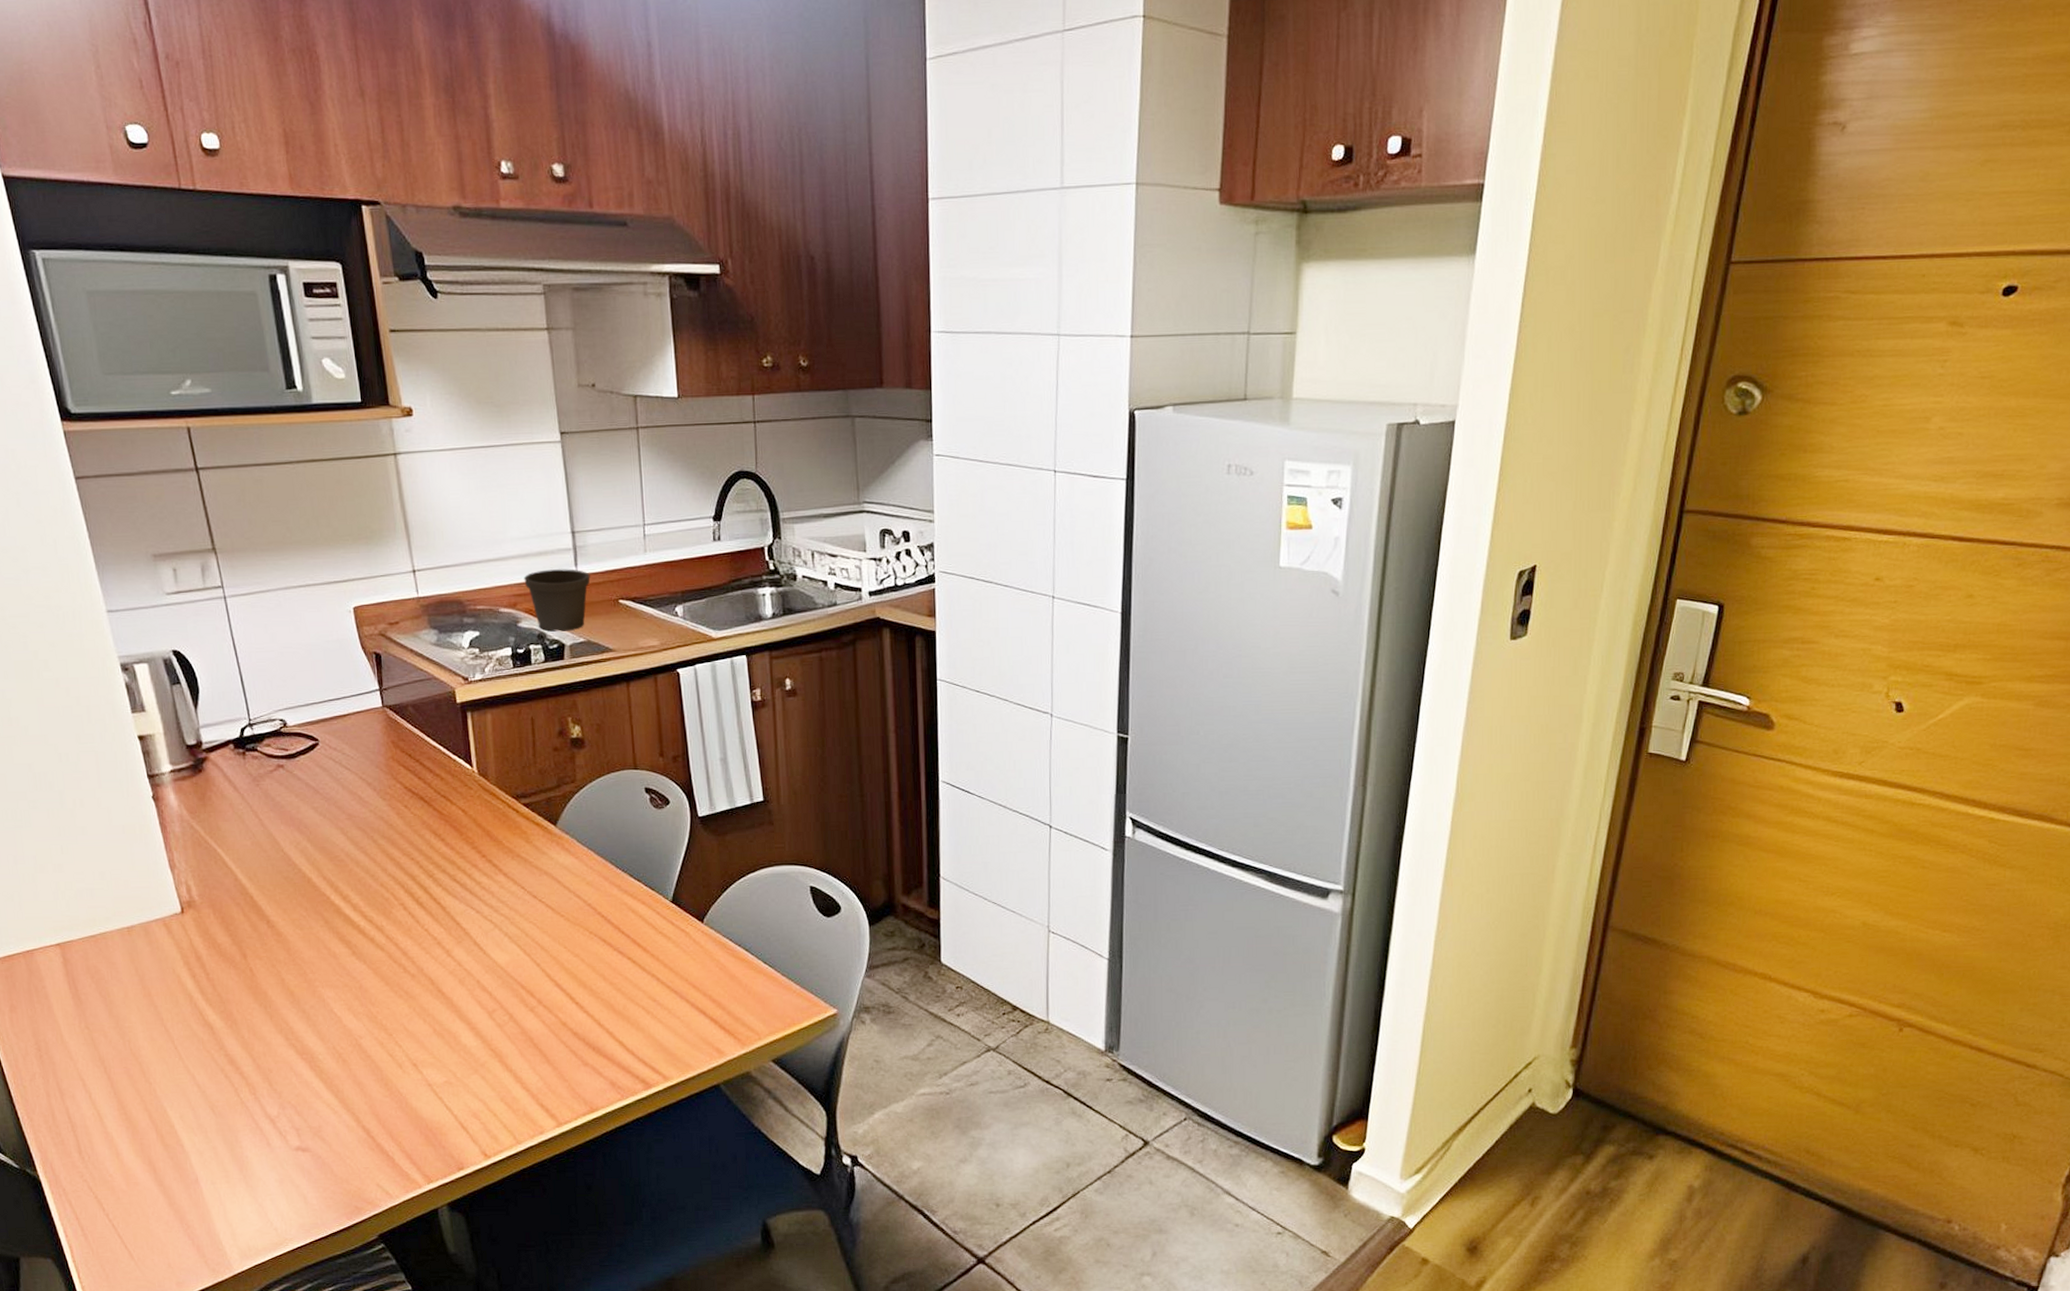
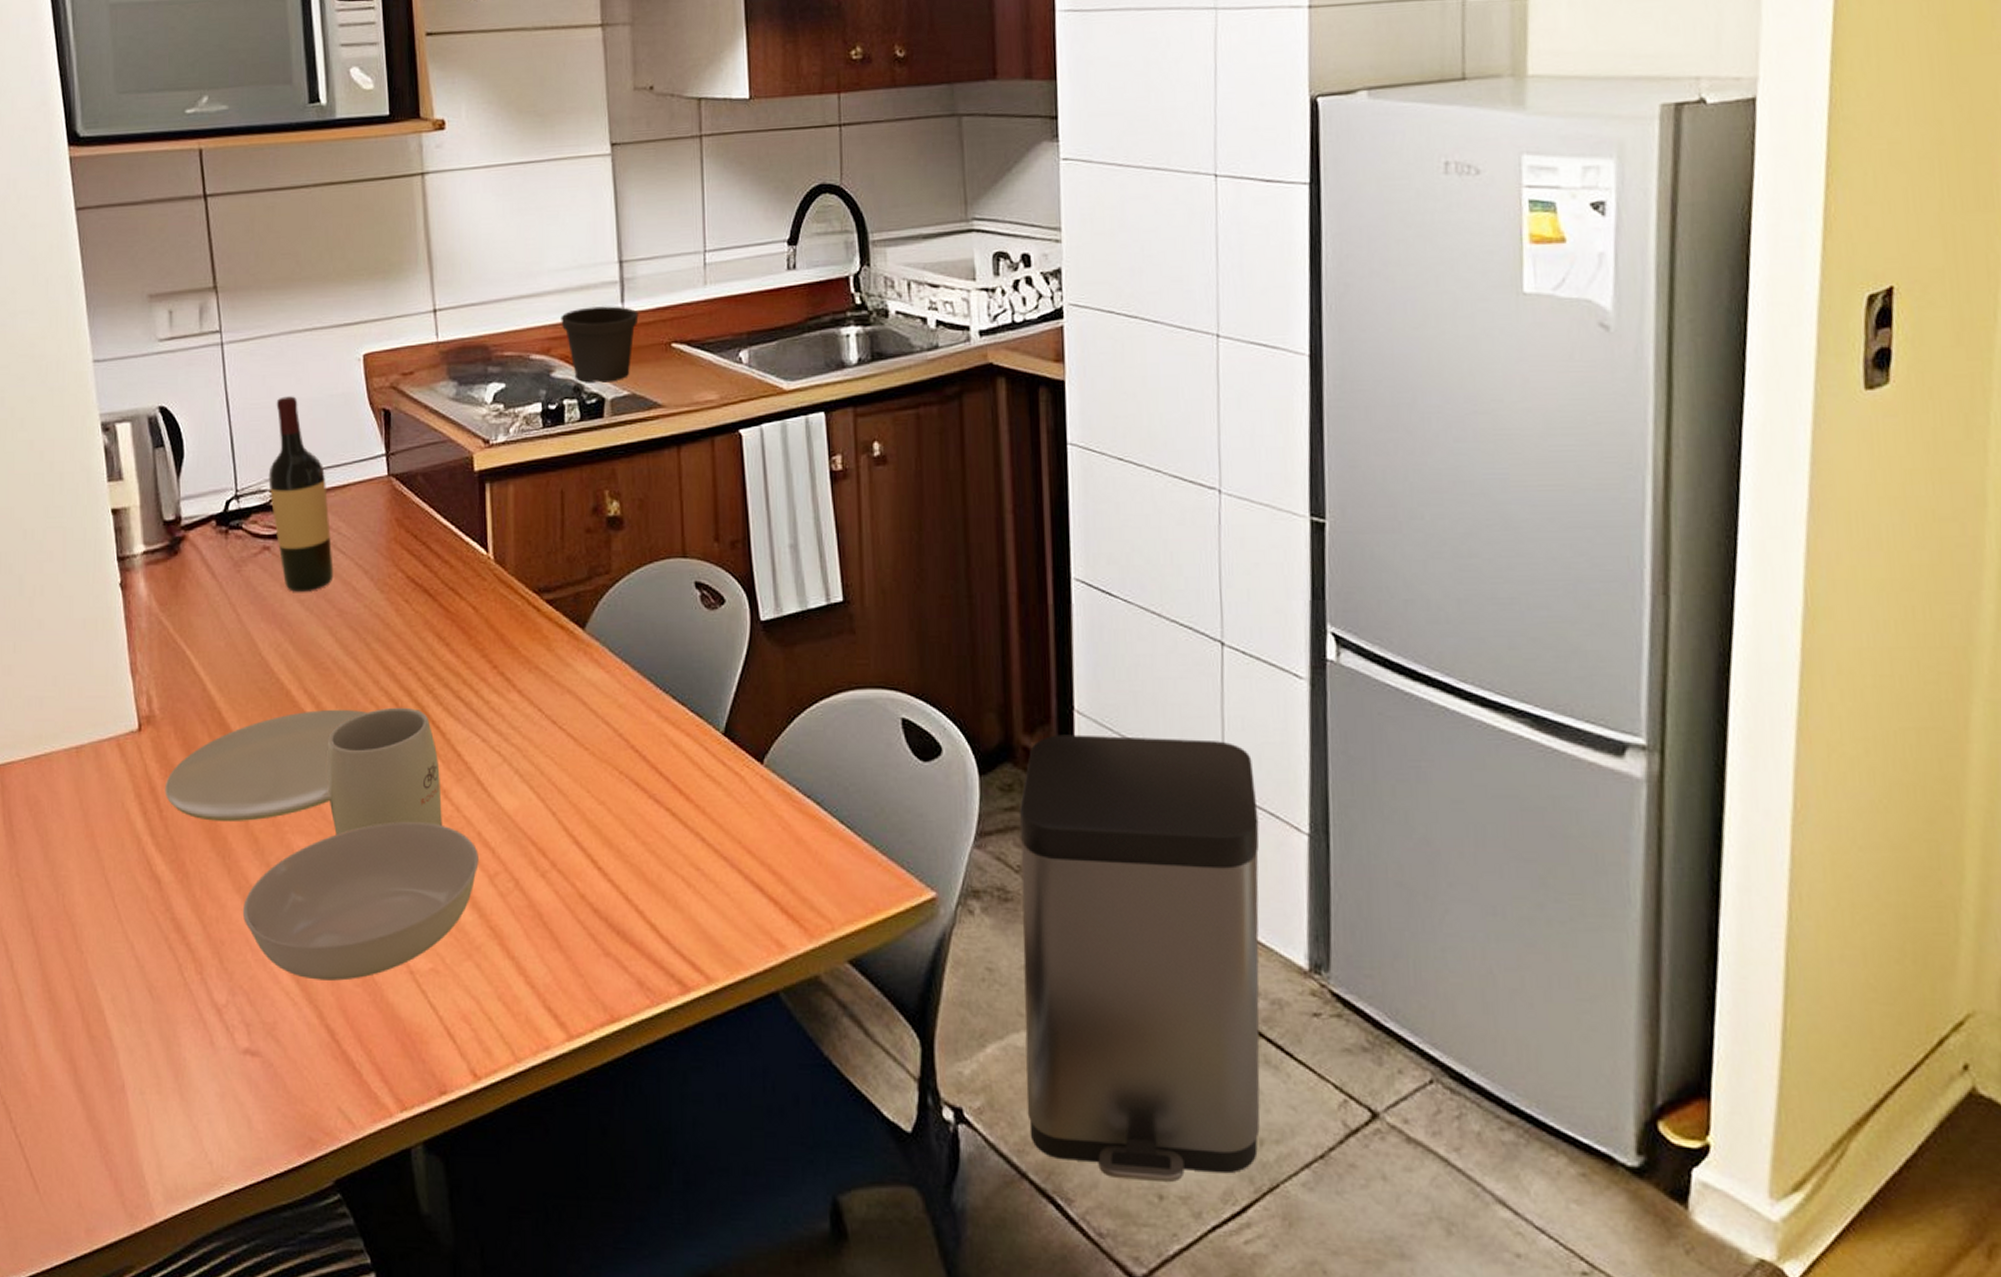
plate: none [209,891,378,980] -> present [165,709,367,821]
wine bottle: none [277,642,341,801] -> present [268,396,334,592]
bowl: none [285,975,479,1094] -> present [242,822,479,981]
mug: none [346,888,447,987] -> present [327,707,442,835]
pedal bin: none [899,894,1073,1196] -> present [1019,734,1260,1183]

